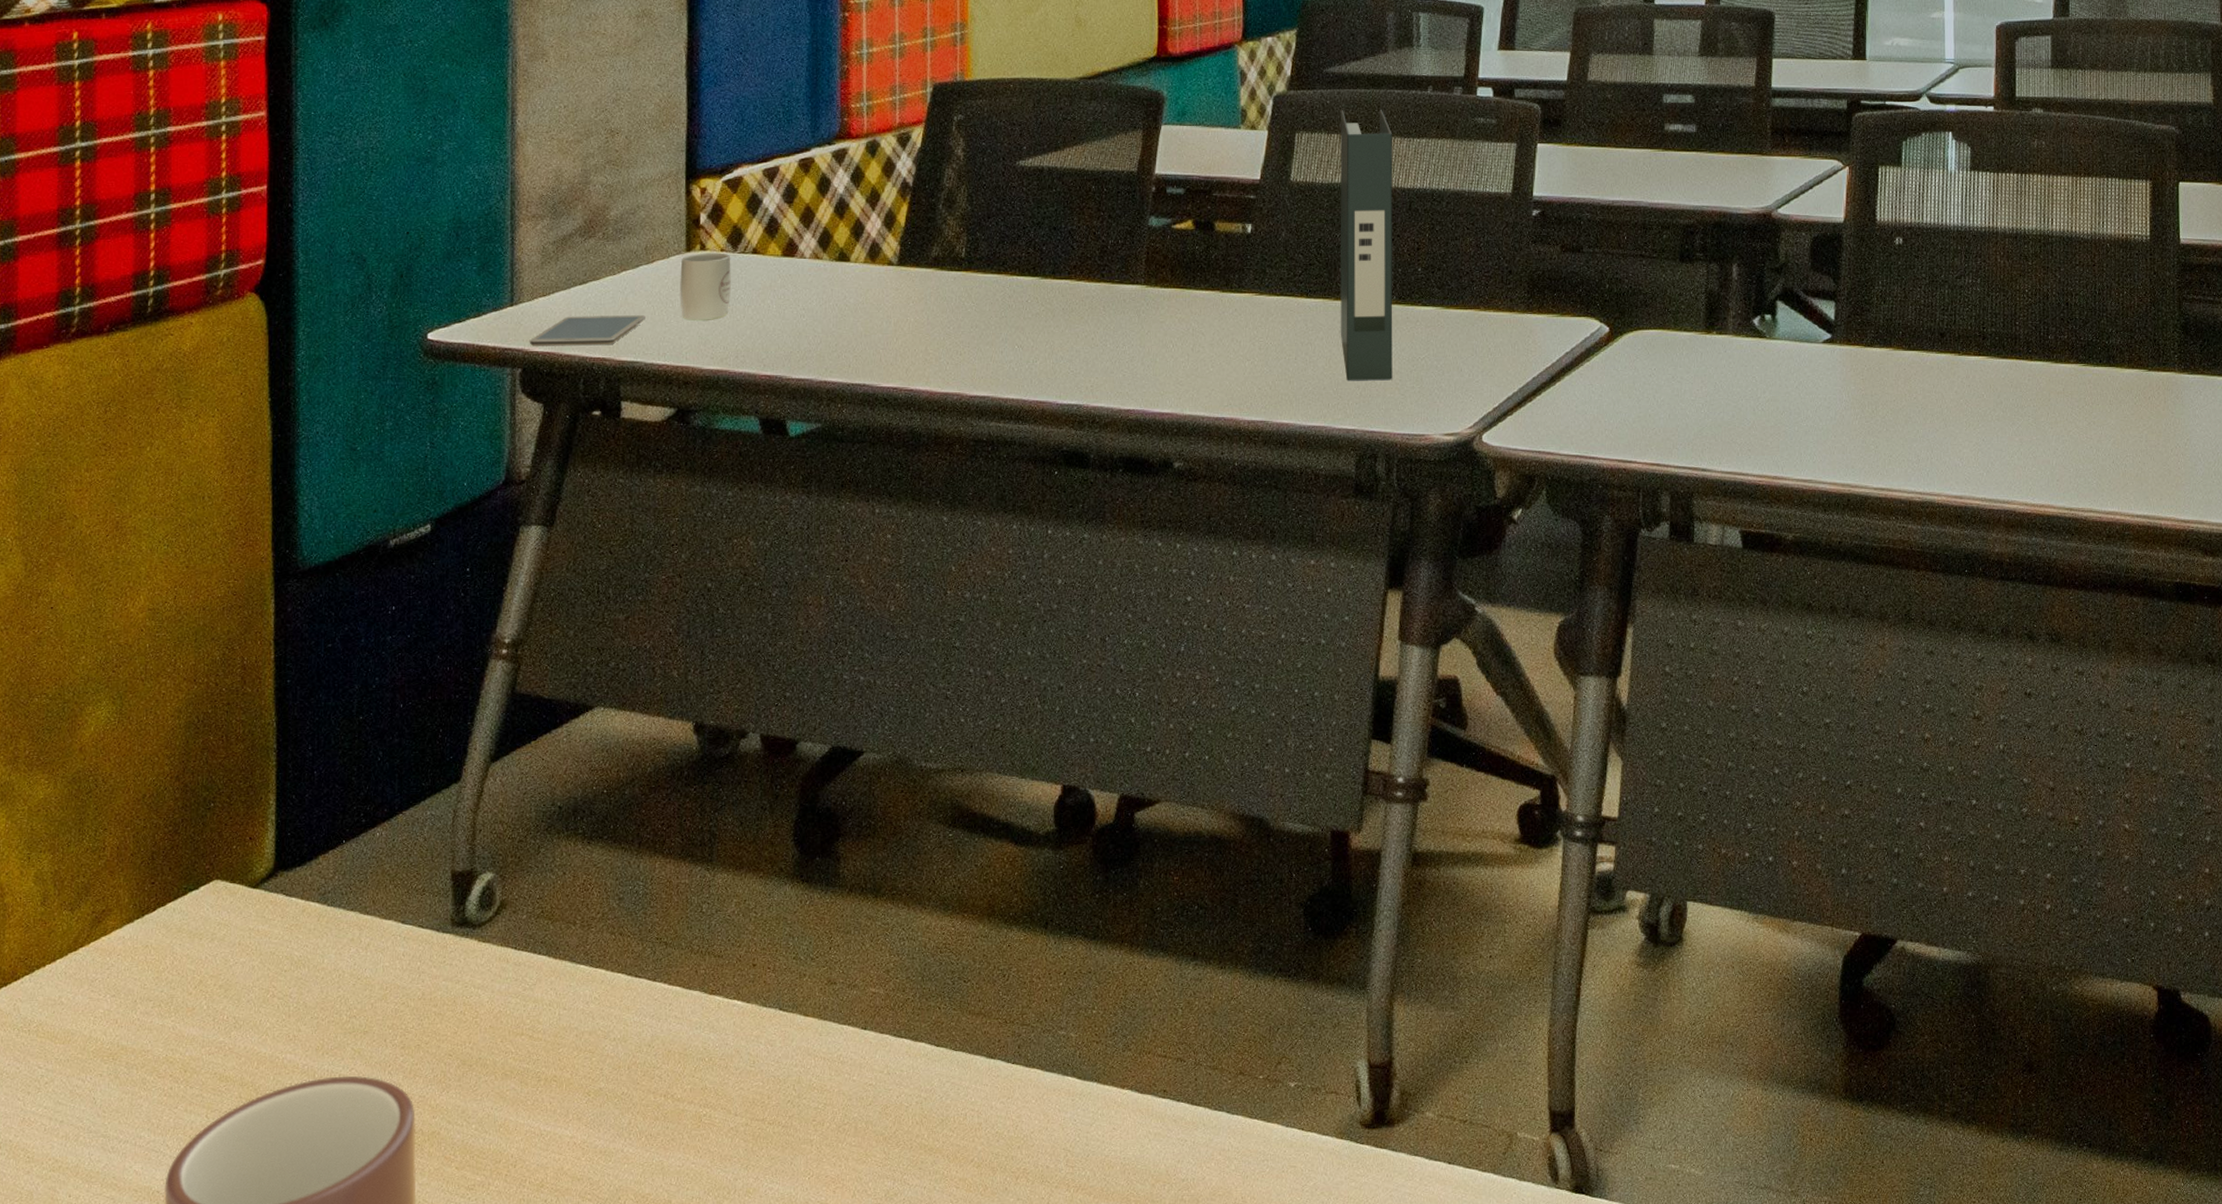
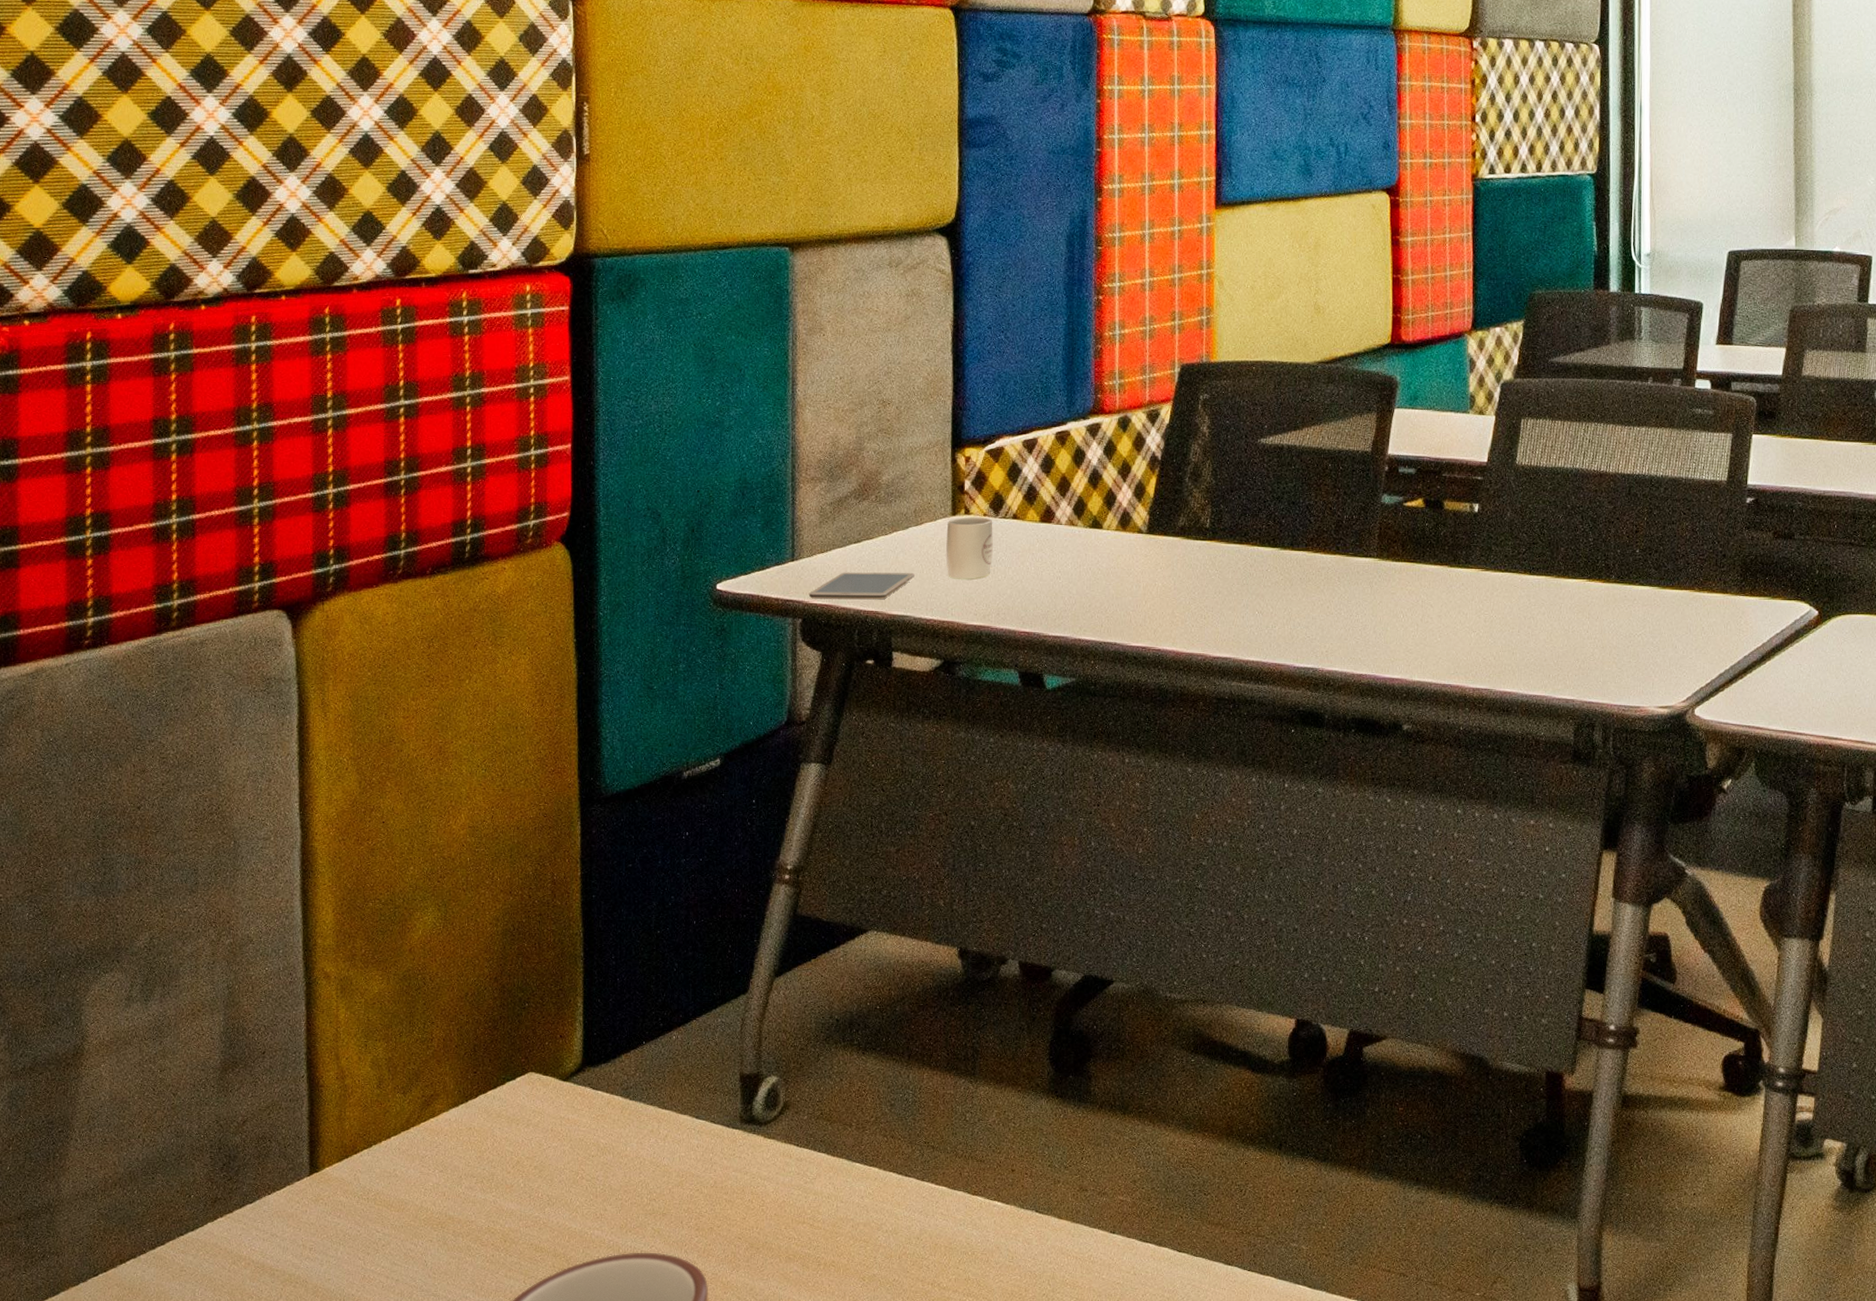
binder: present [1340,109,1393,380] -> none [1561,398,1614,654]

